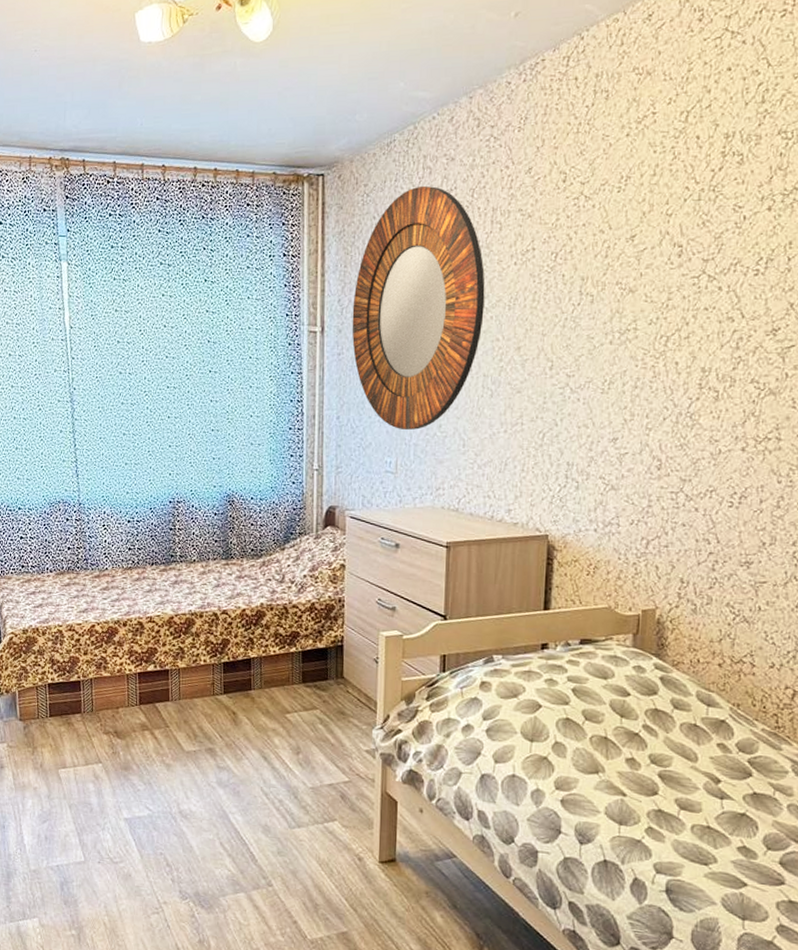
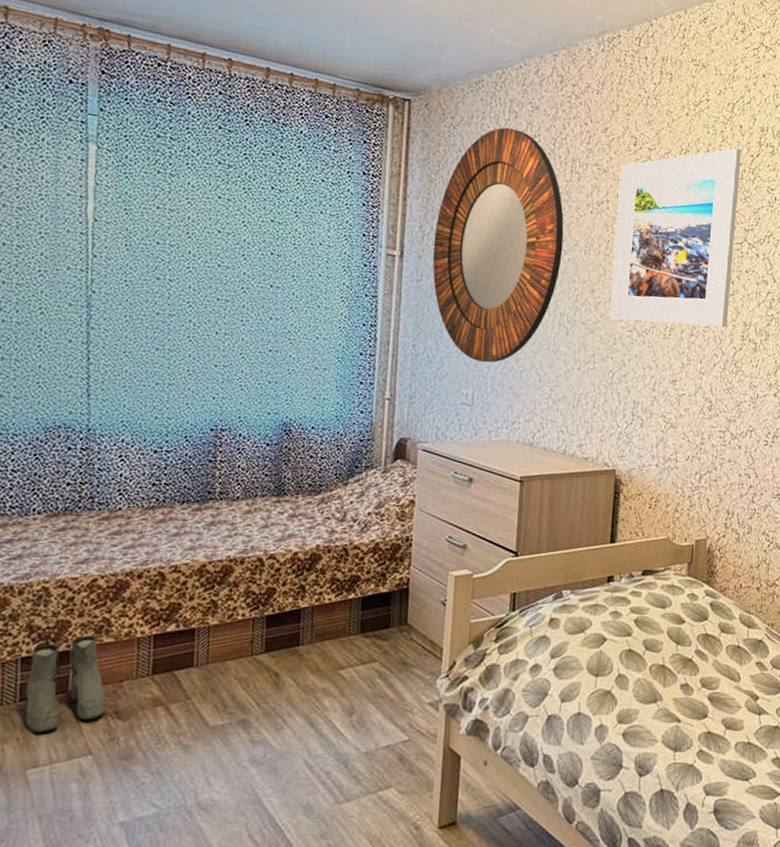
boots: none [53,670,108,743] -> present [25,636,106,733]
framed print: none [537,164,698,377] -> present [609,148,741,328]

